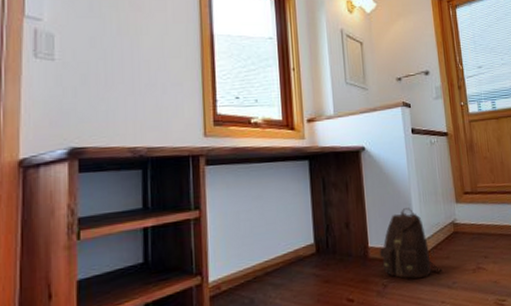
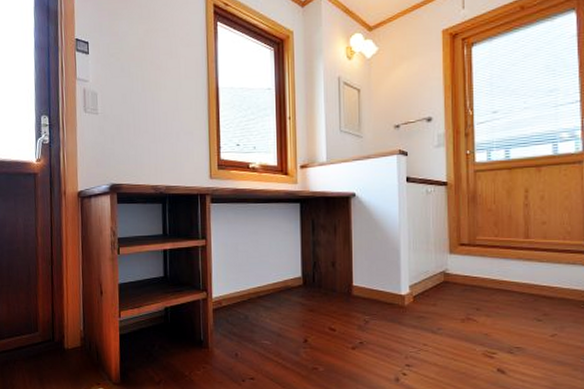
backpack: present [379,208,443,279] -> none [362,254,429,320]

